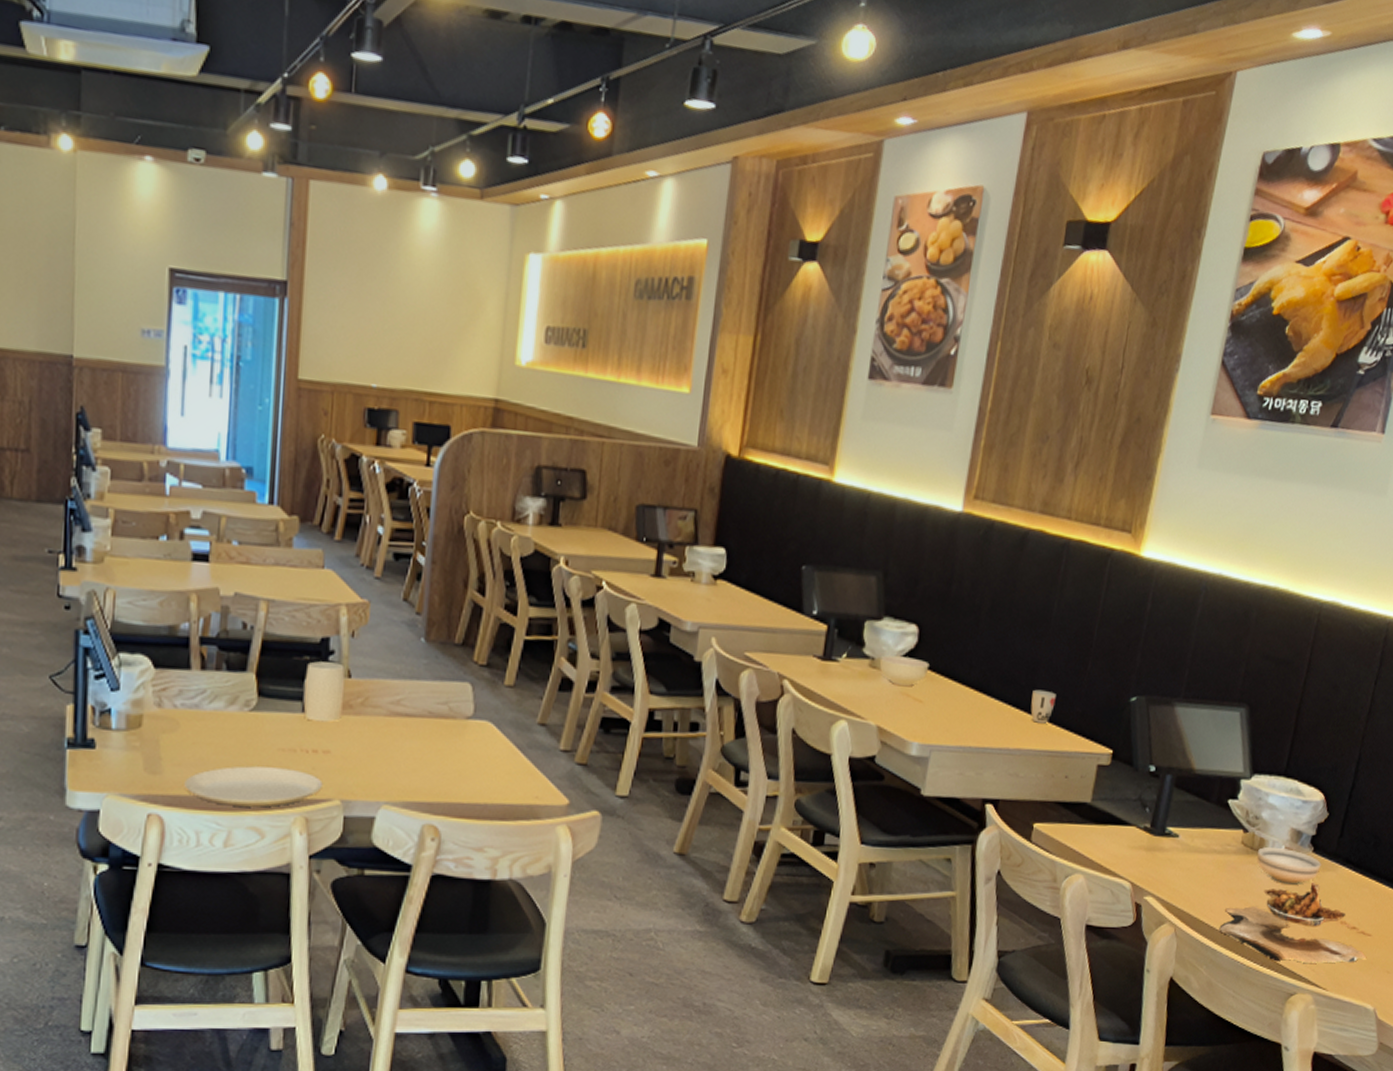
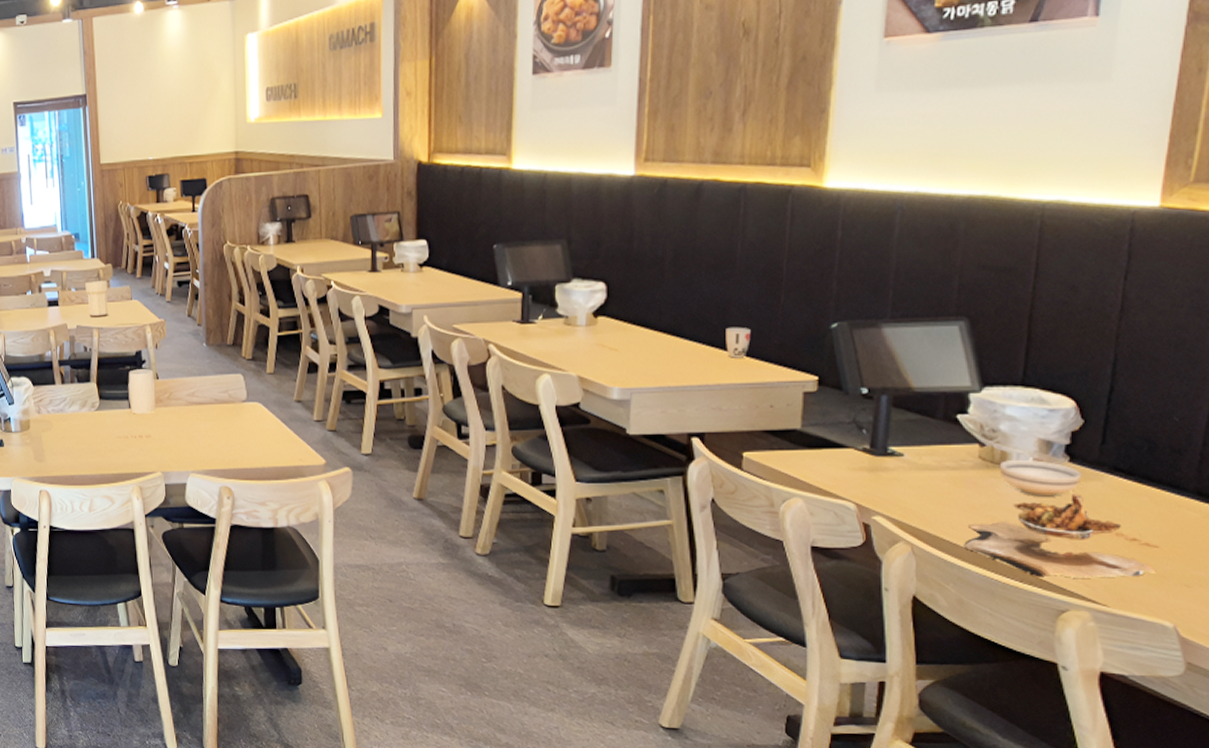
plate: present [184,766,323,807] -> none [60,451,148,481]
cup: none [254,534,290,586] -> present [85,281,108,318]
bowl: present [879,655,930,687] -> none [573,312,621,339]

